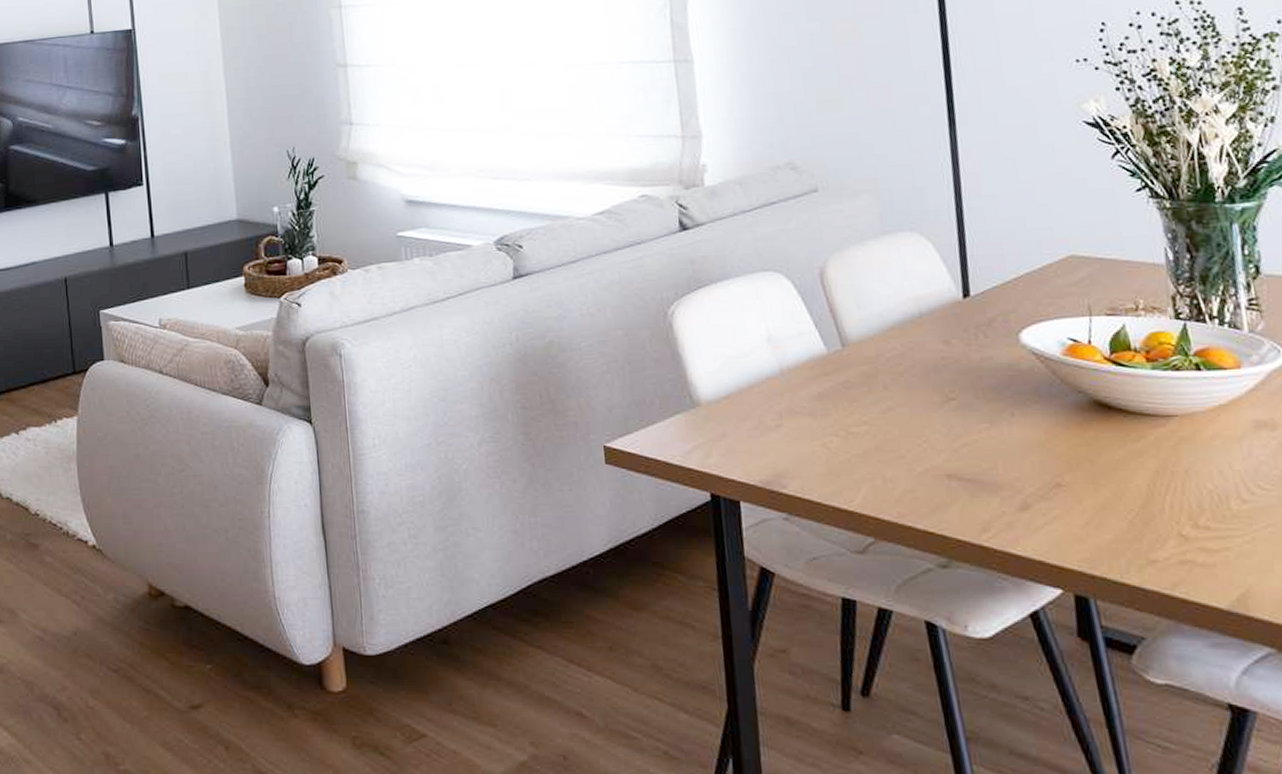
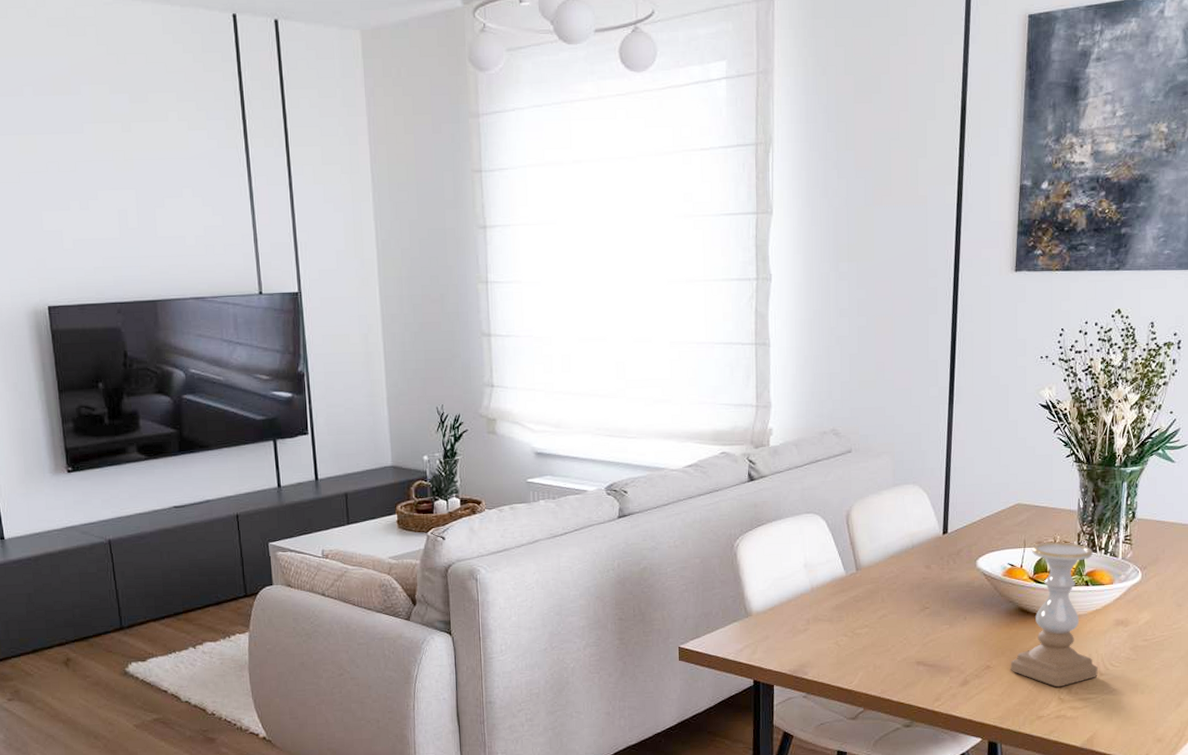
candle holder: none [1092,308,1238,518] -> present [1010,542,1098,688]

